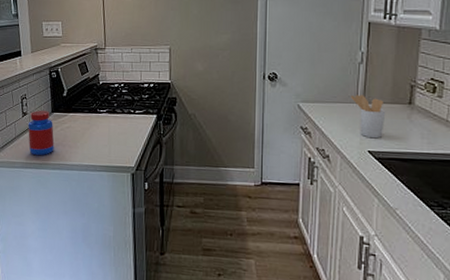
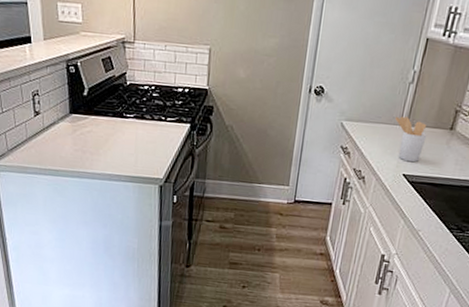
jar: present [27,110,55,156] -> none [41,110,73,162]

